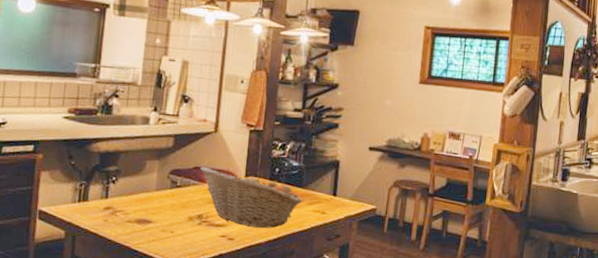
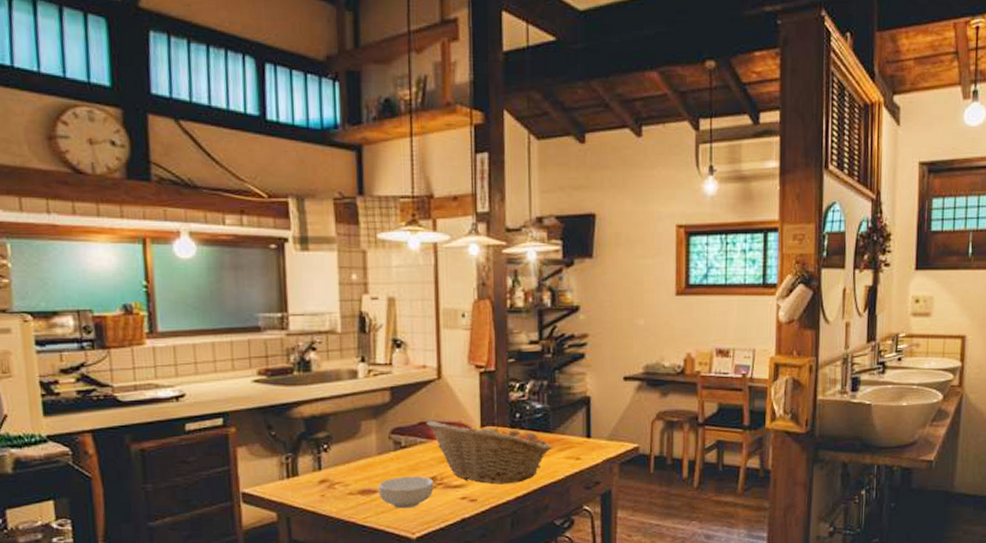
cereal bowl: none [152,211,200,240] -> present [378,476,434,509]

